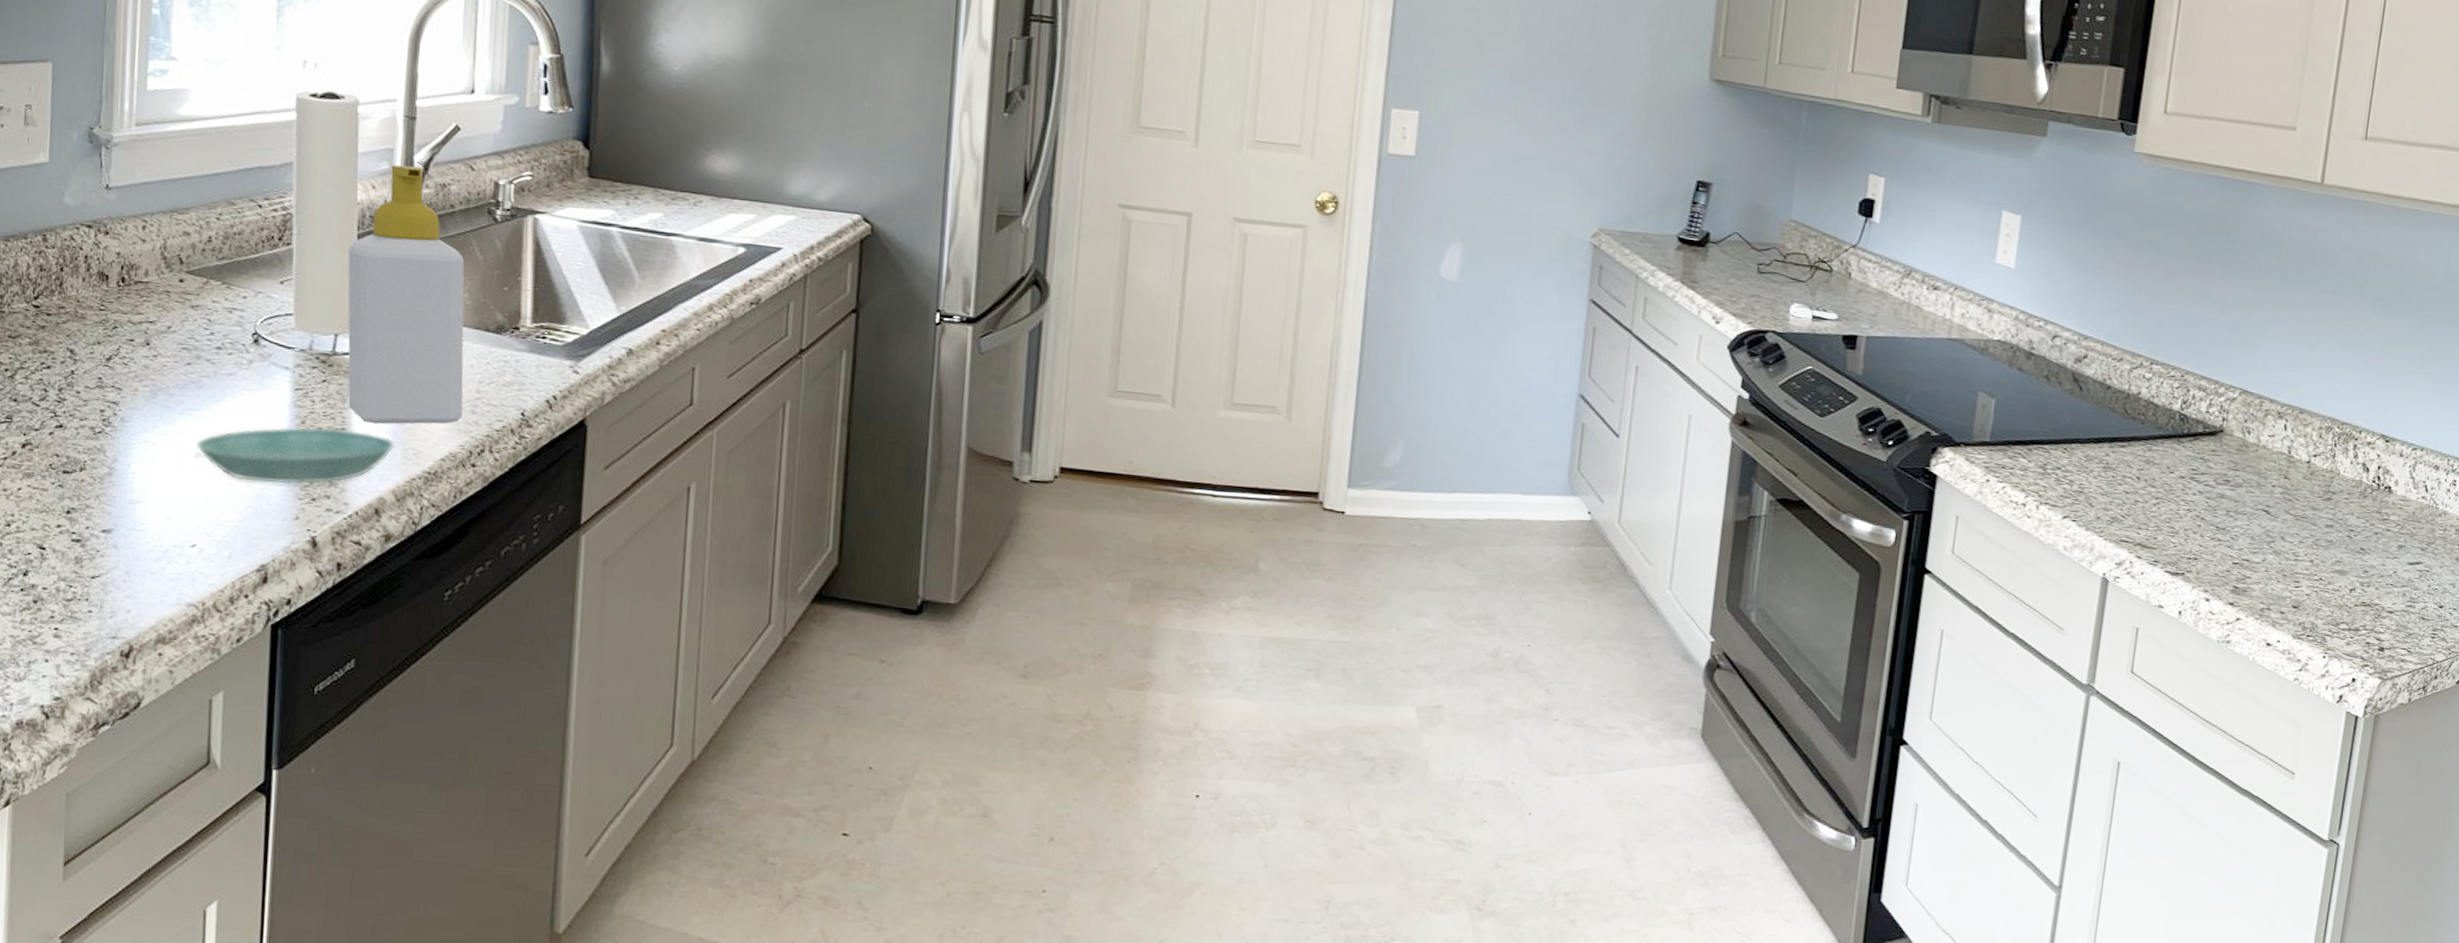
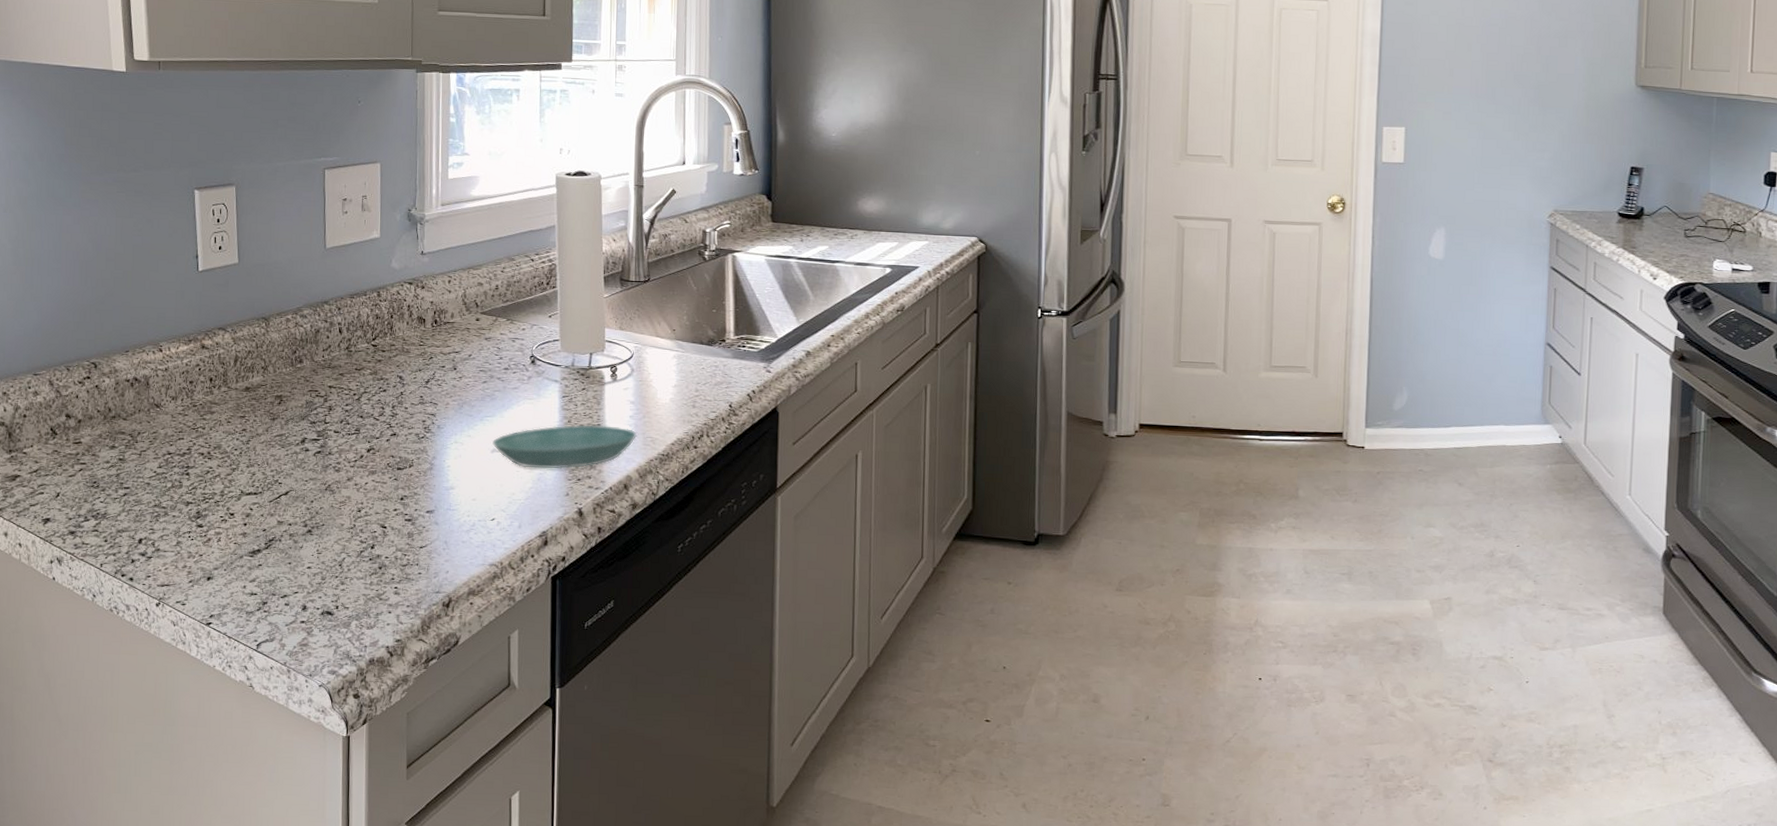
soap bottle: present [348,165,465,425] -> none [597,222,686,420]

